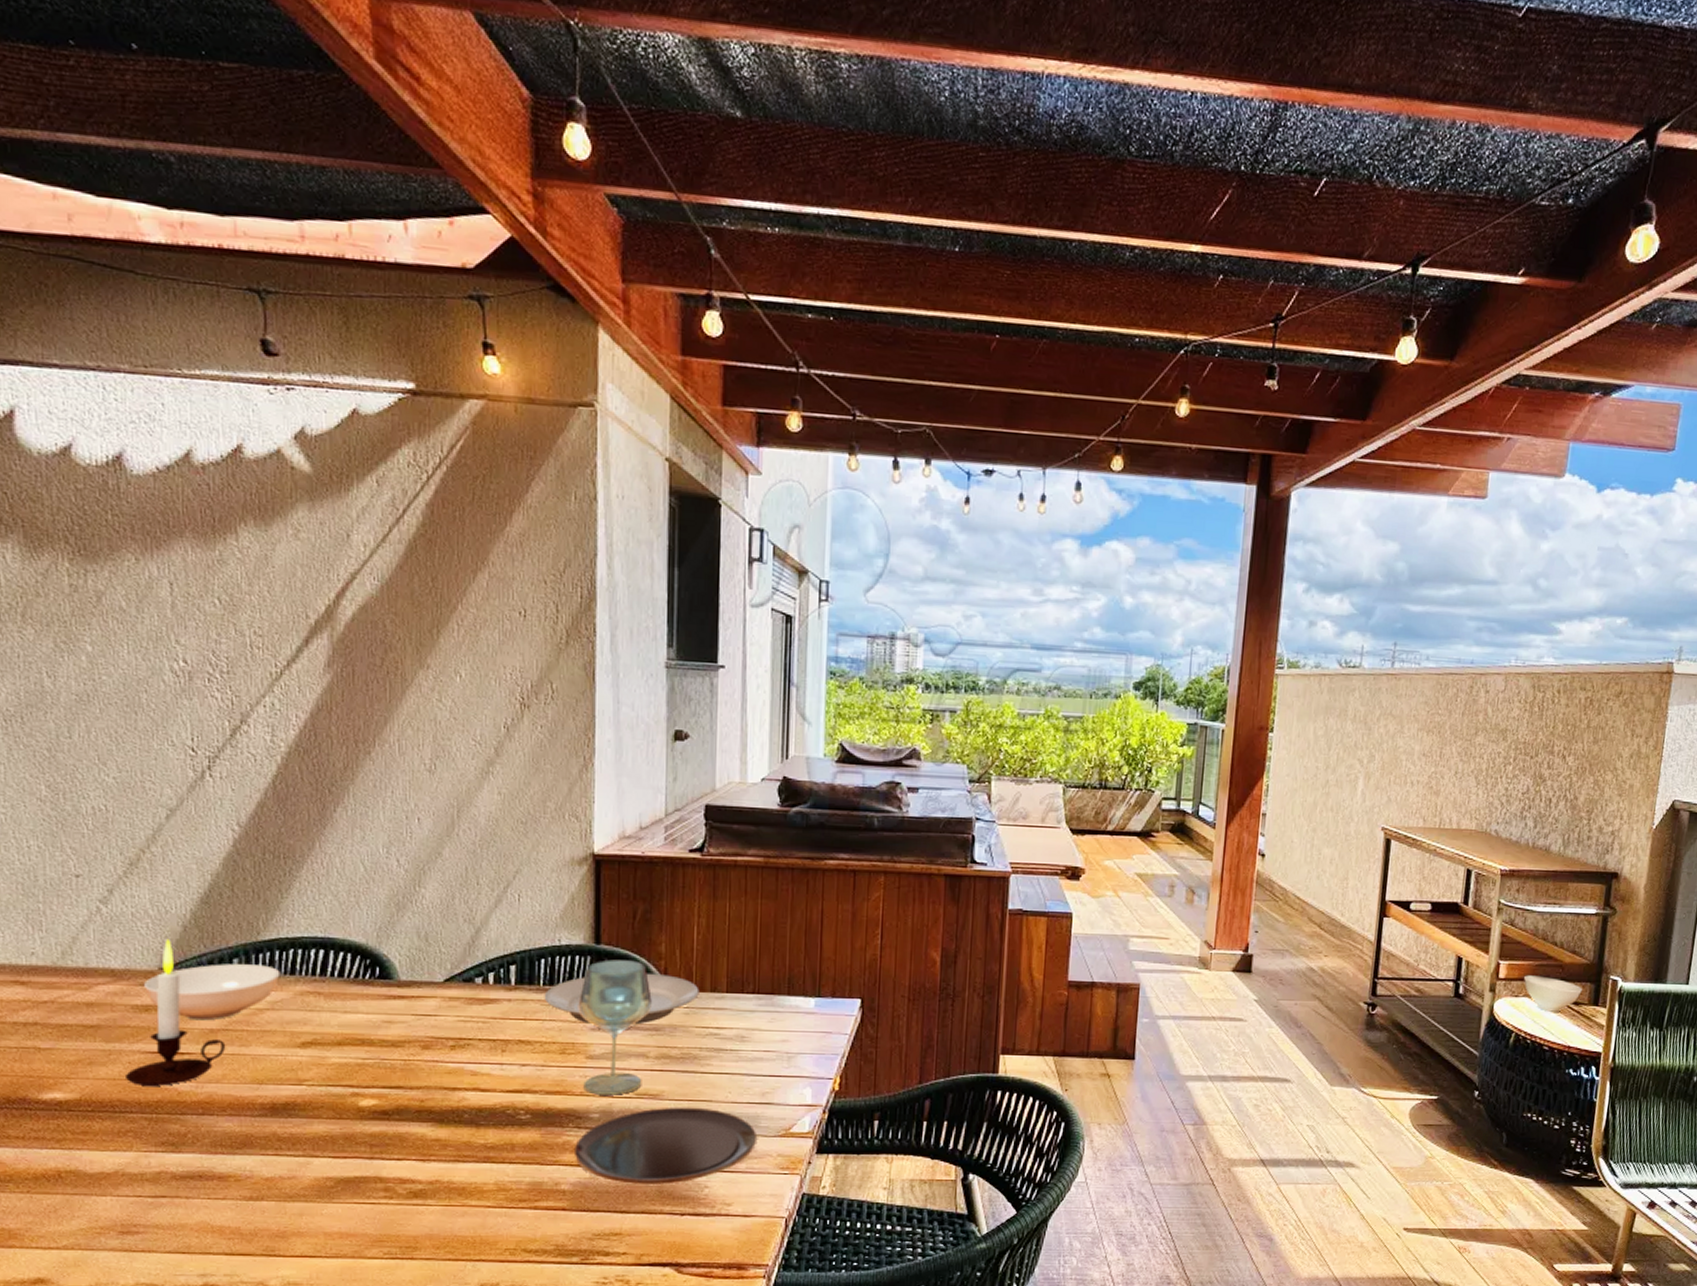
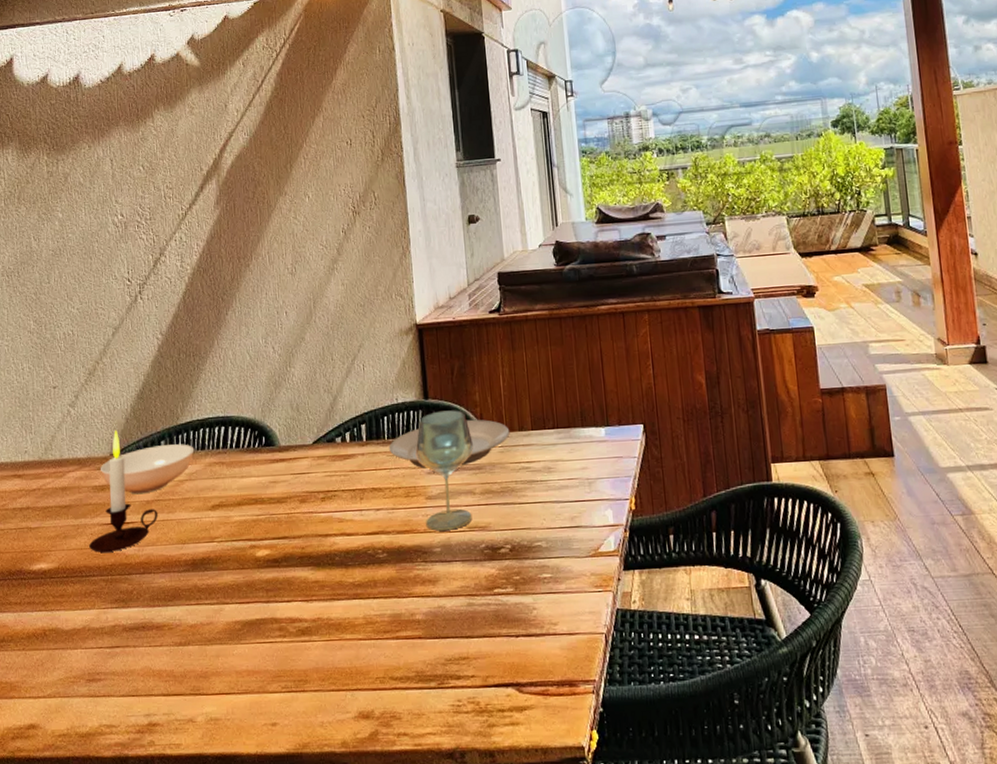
plate: present [573,1107,756,1184] -> none [423,535,571,610]

